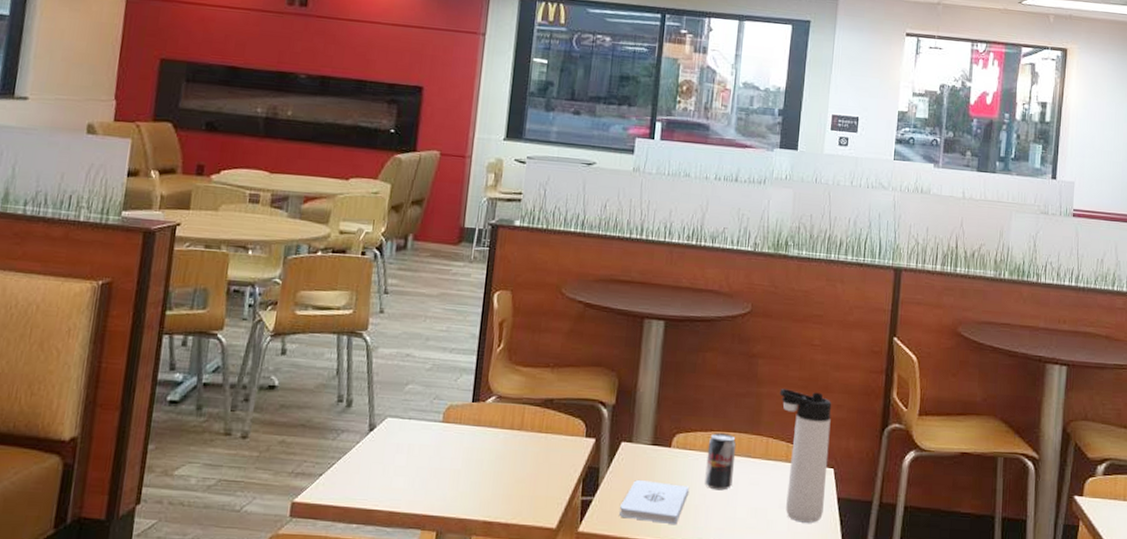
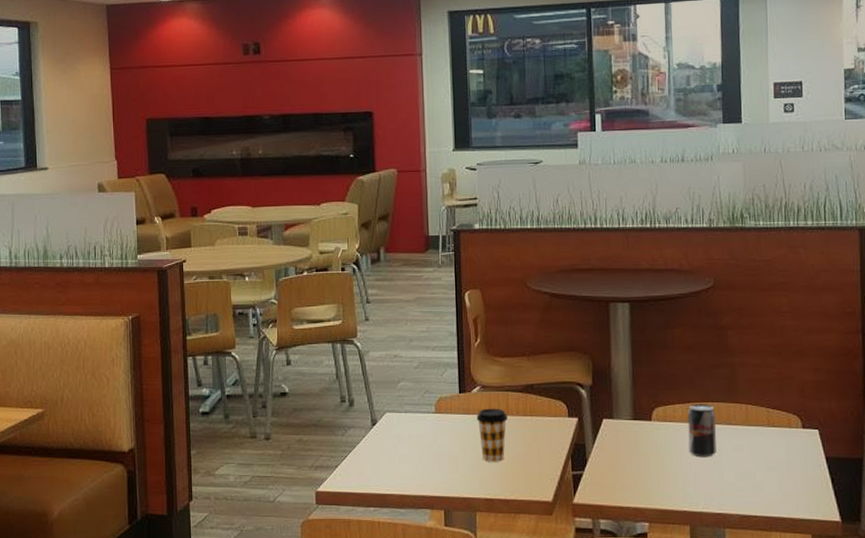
coffee cup: none [487,421,521,481] -> present [476,408,508,462]
notepad: present [620,479,690,524] -> none [610,452,675,491]
thermos bottle: present [779,389,832,523] -> none [753,357,813,483]

